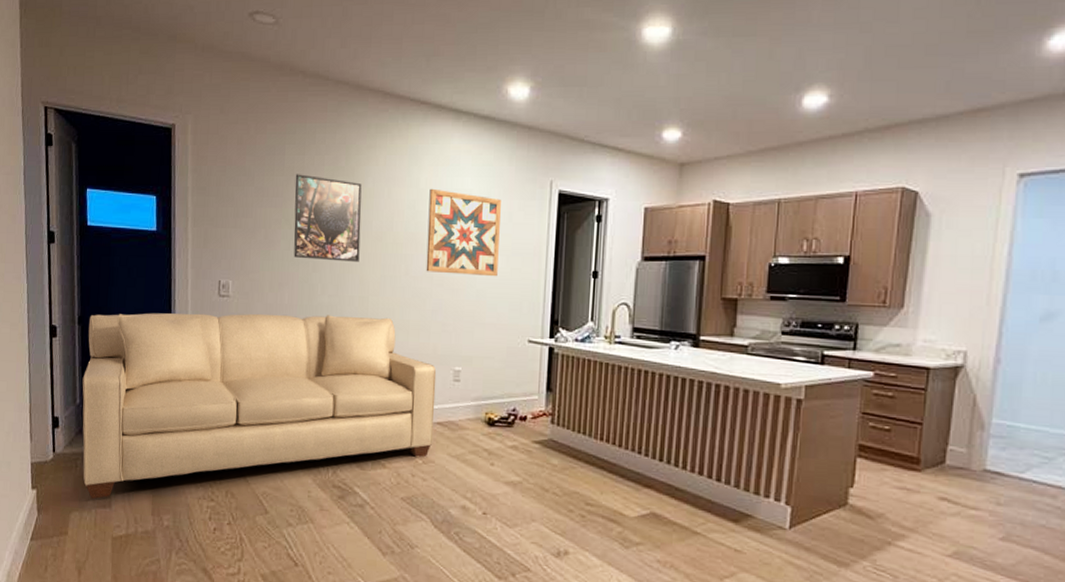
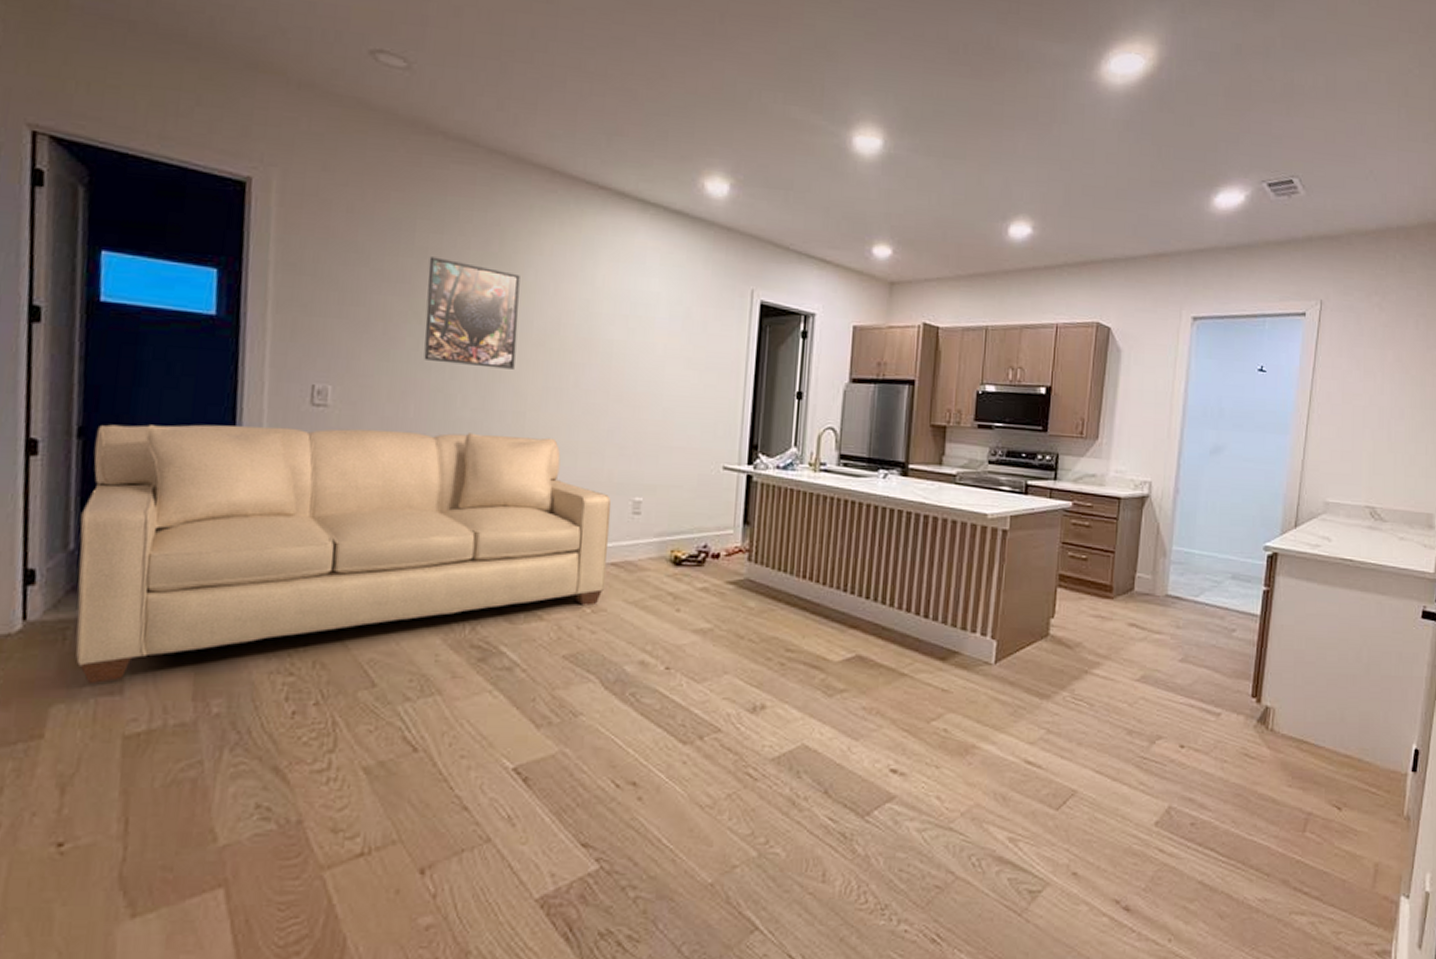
wall art: present [426,188,501,277] -> none [600,287,694,394]

